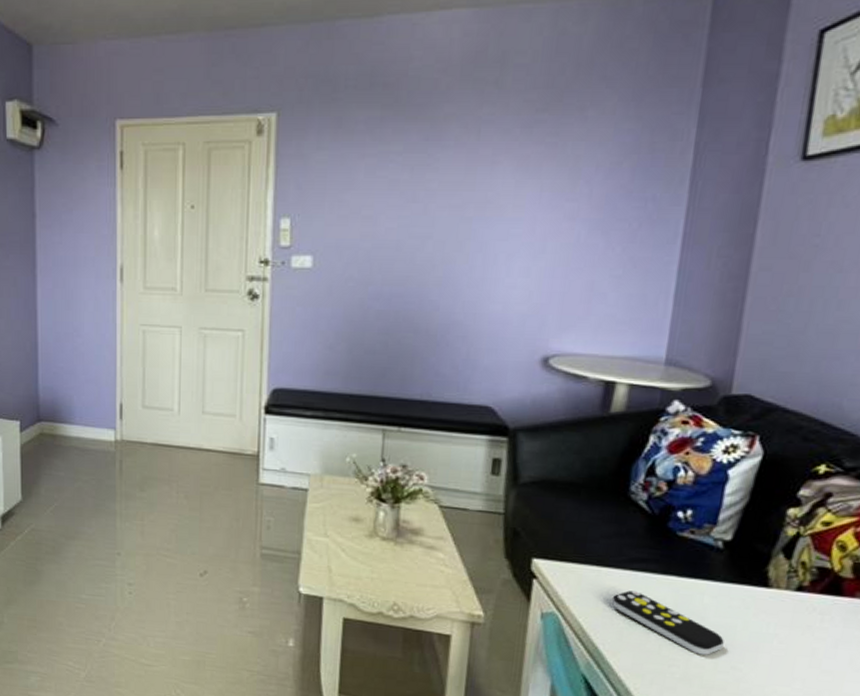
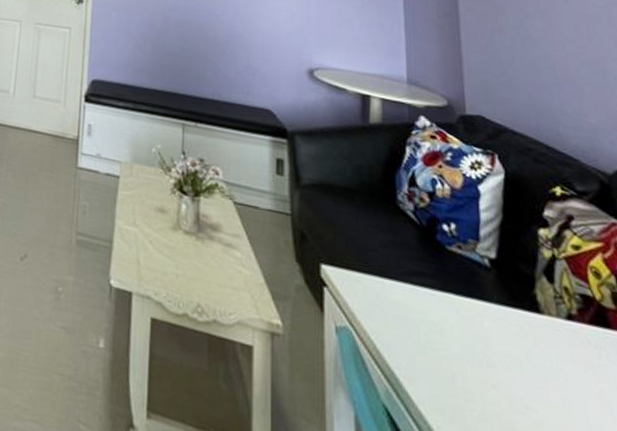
remote control: present [612,590,724,655] -> none [400,307,513,390]

